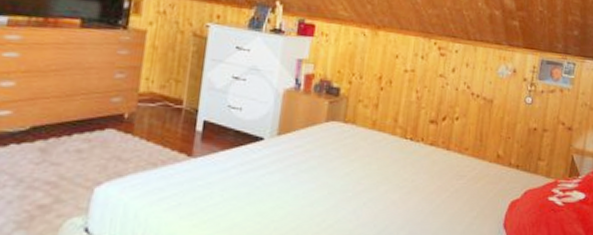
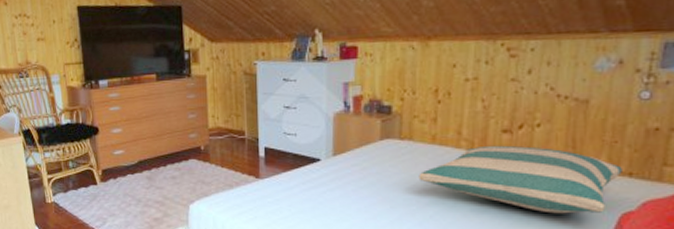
pillow: none [357,134,512,201] -> present [418,145,622,214]

